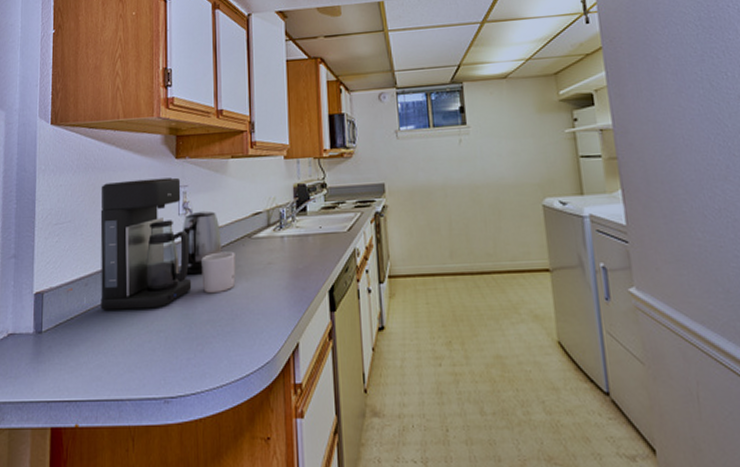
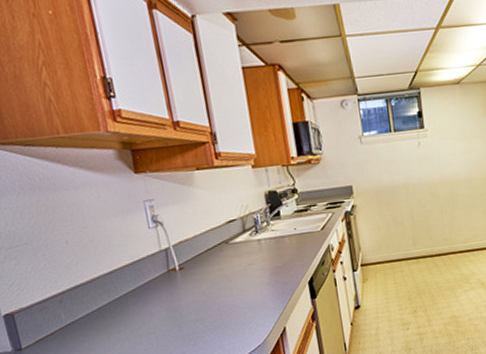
coffee maker: present [100,177,192,310] -> none [54,192,176,323]
kettle: present [180,210,222,275] -> none [155,222,201,282]
mug: present [201,251,236,294] -> none [180,257,219,296]

